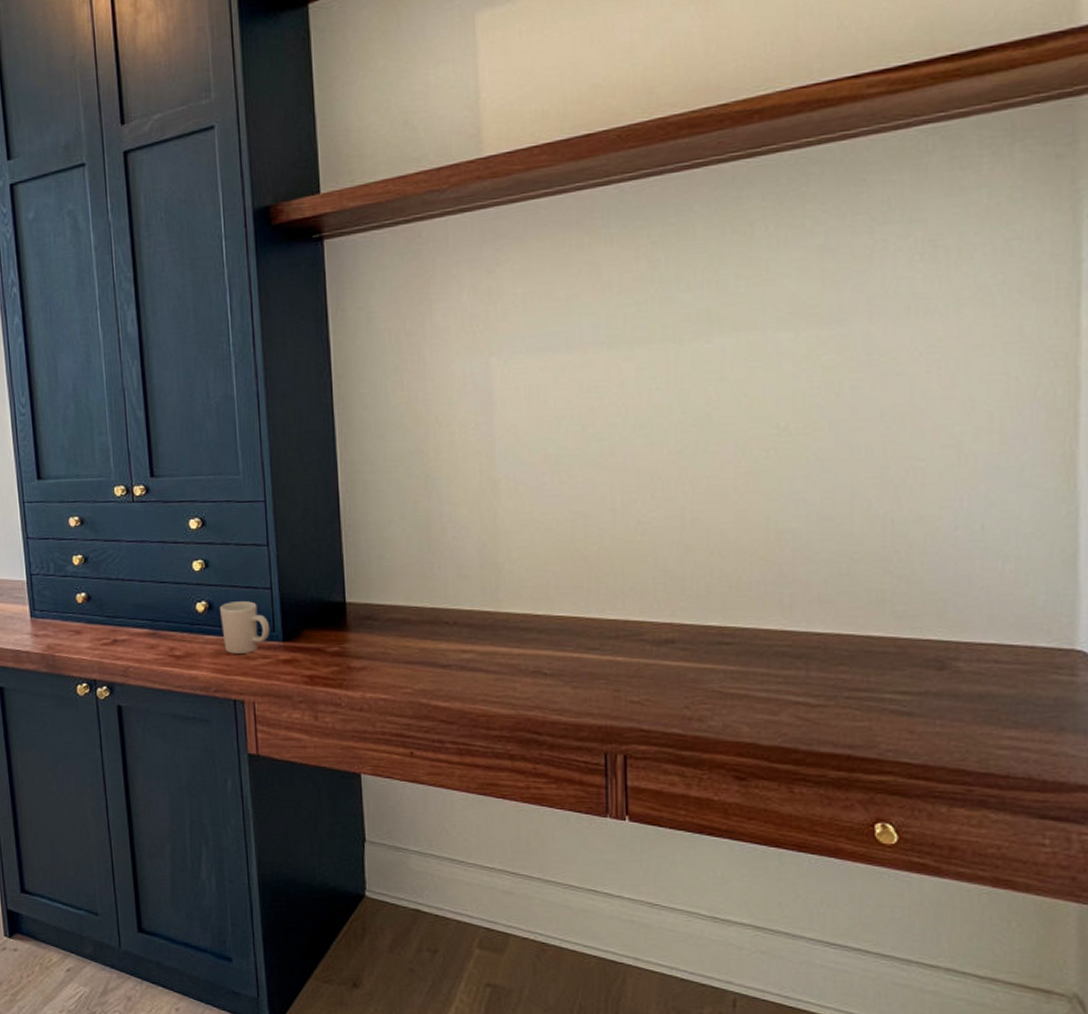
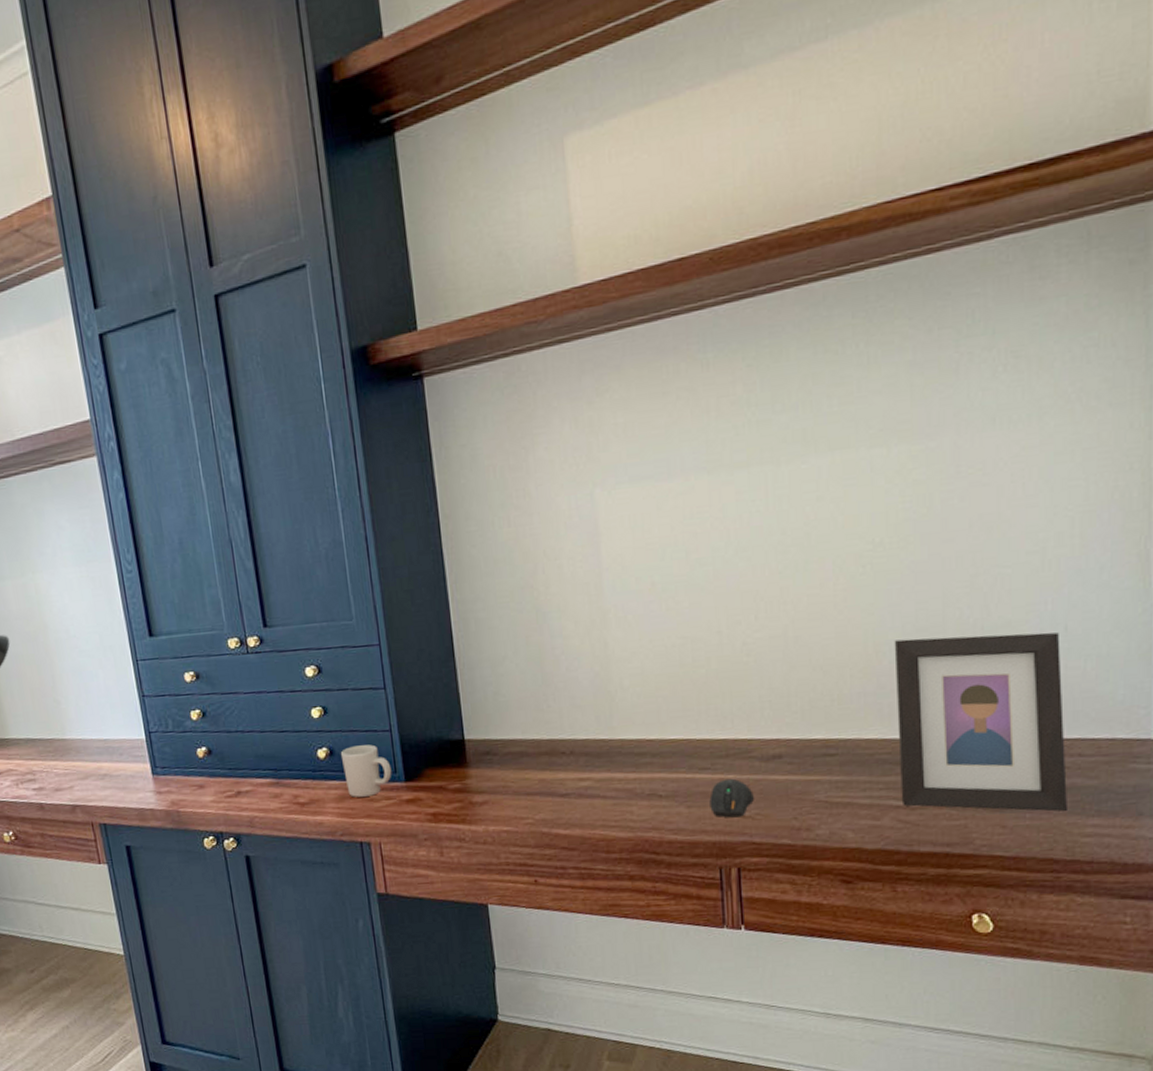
computer mouse: none [597,661,644,702] -> present [709,778,754,818]
picture frame: none [797,528,982,720] -> present [894,632,1067,812]

